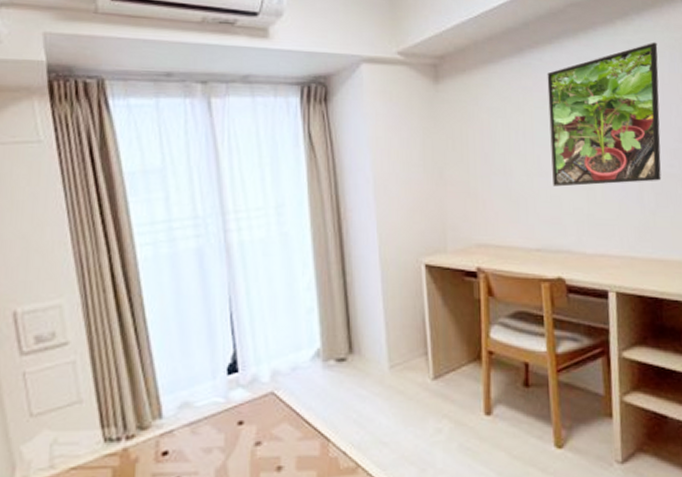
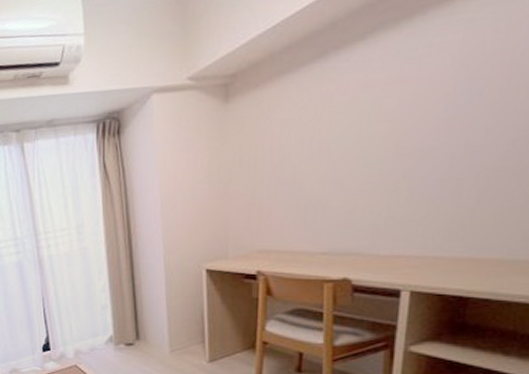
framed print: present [547,42,662,187] -> none [348,13,513,192]

